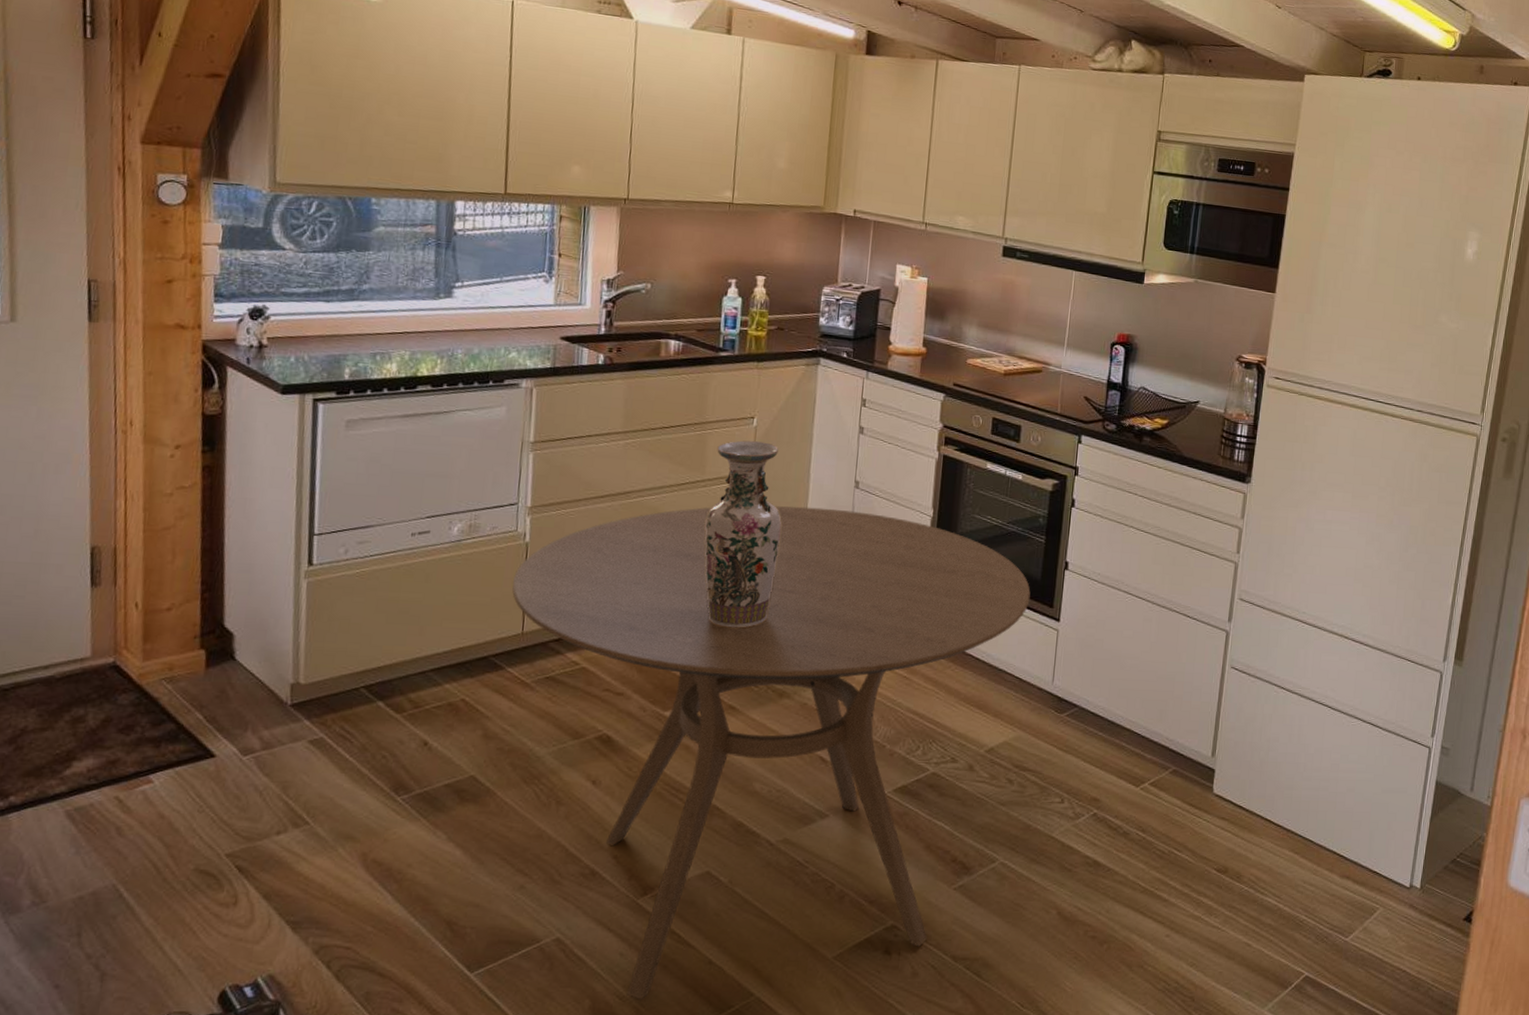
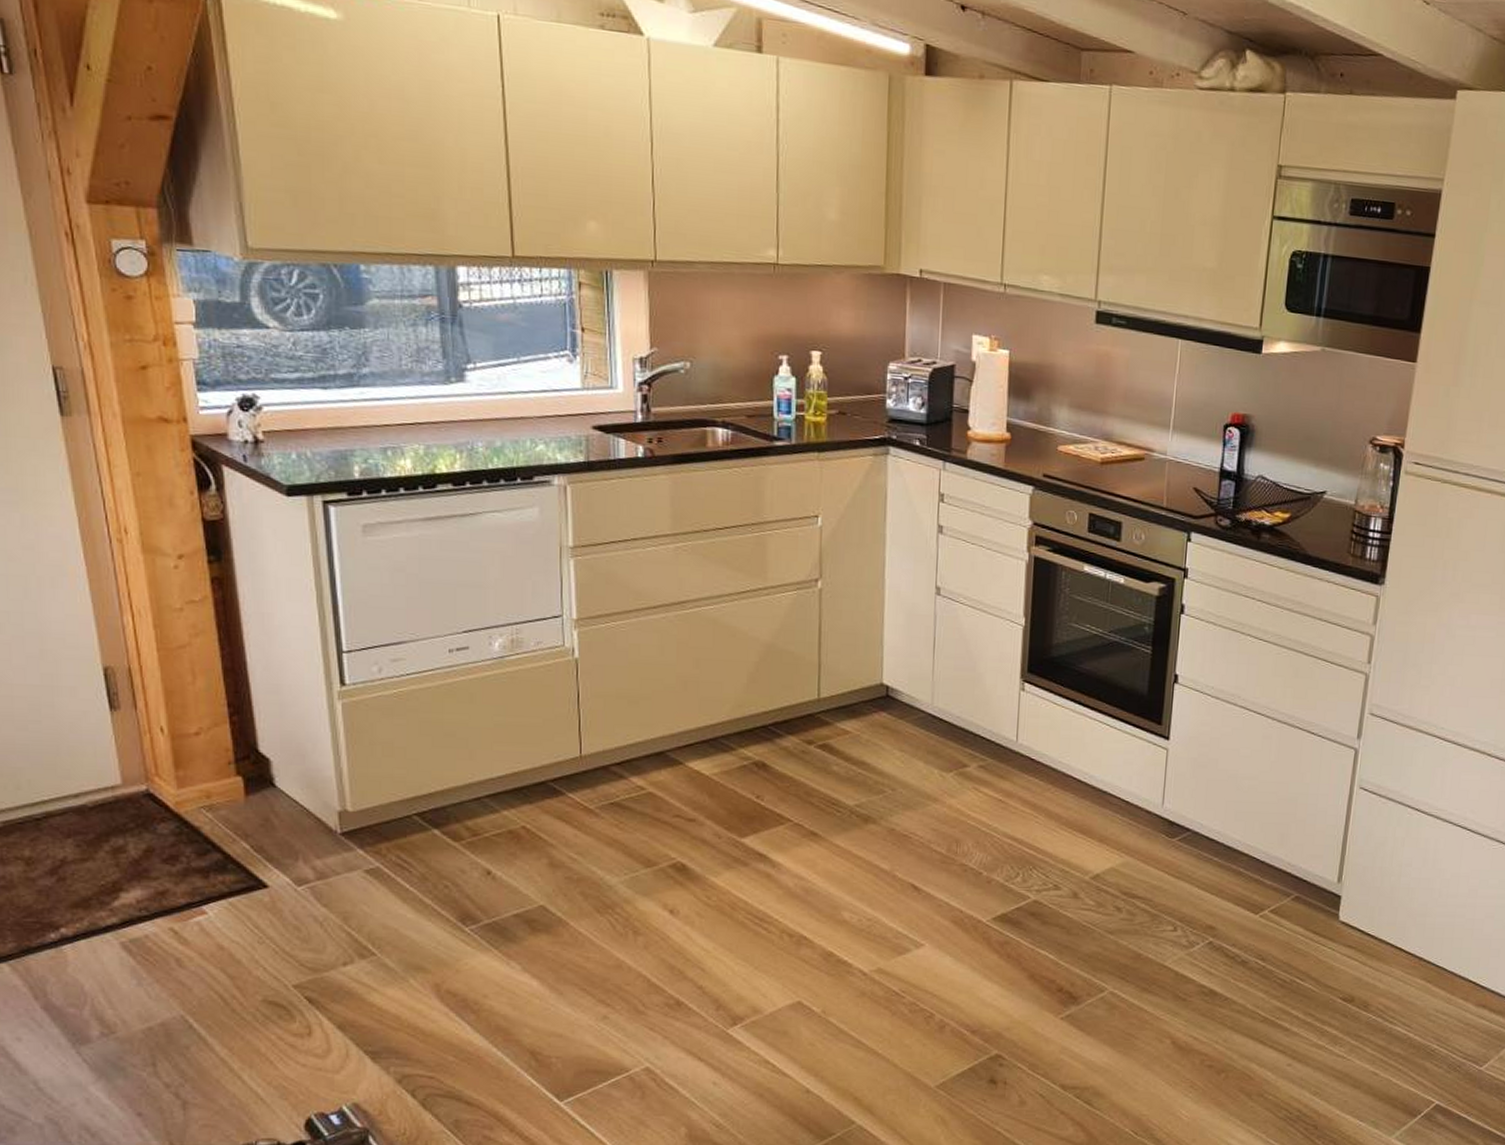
dining table: present [512,506,1031,999] -> none [565,615,1136,1127]
vase: present [704,440,782,628] -> none [771,542,857,750]

